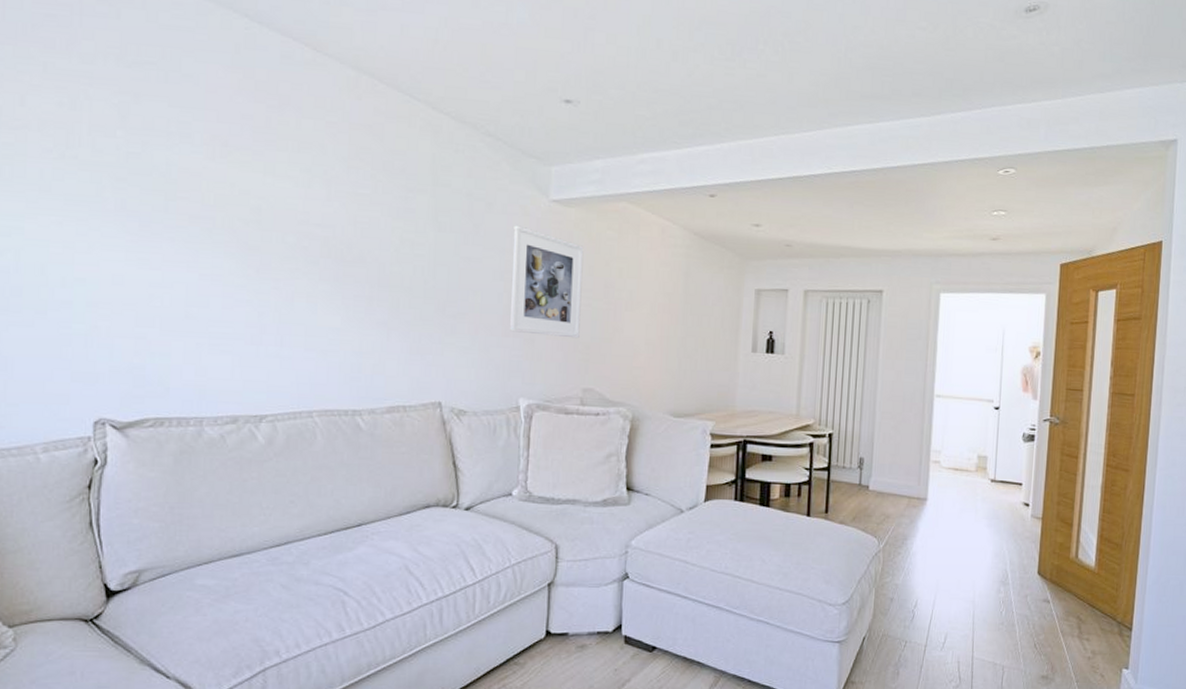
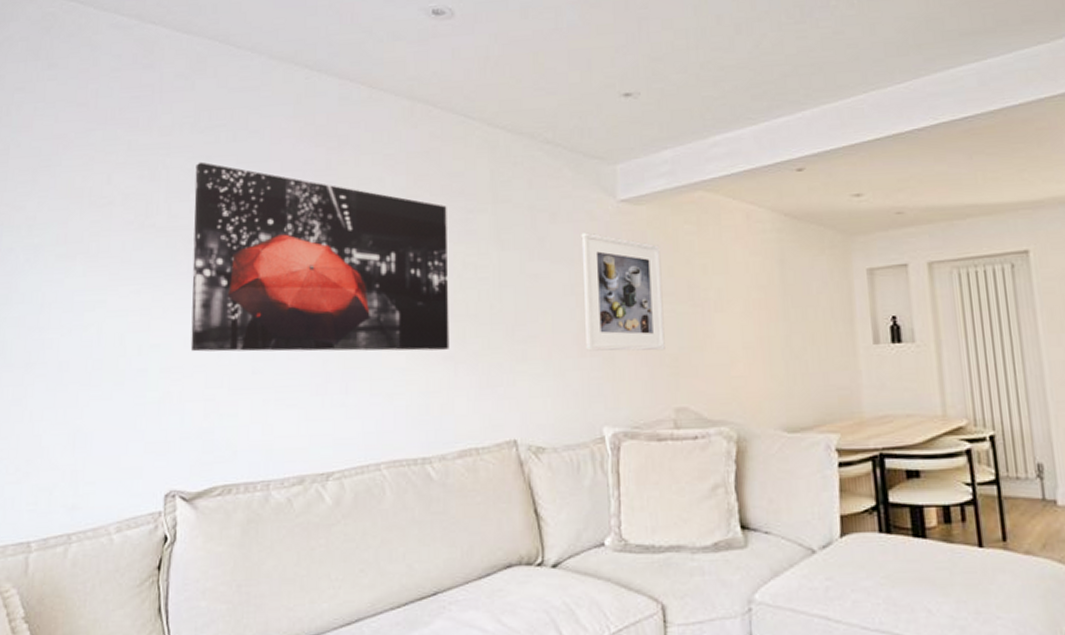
wall art: none [119,98,388,316] -> present [190,161,449,352]

